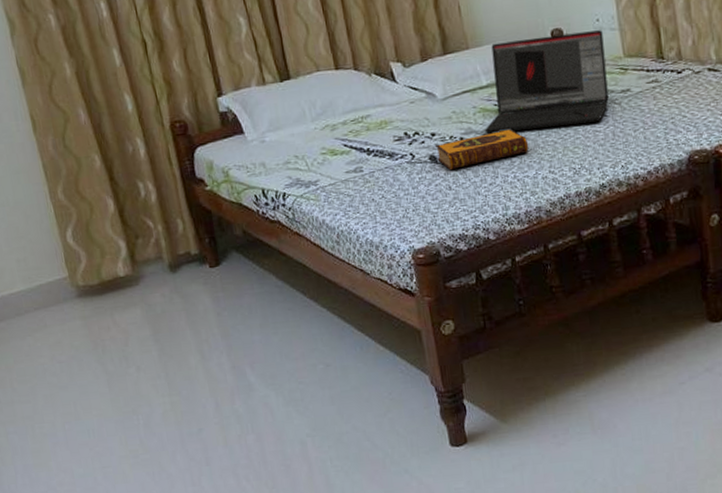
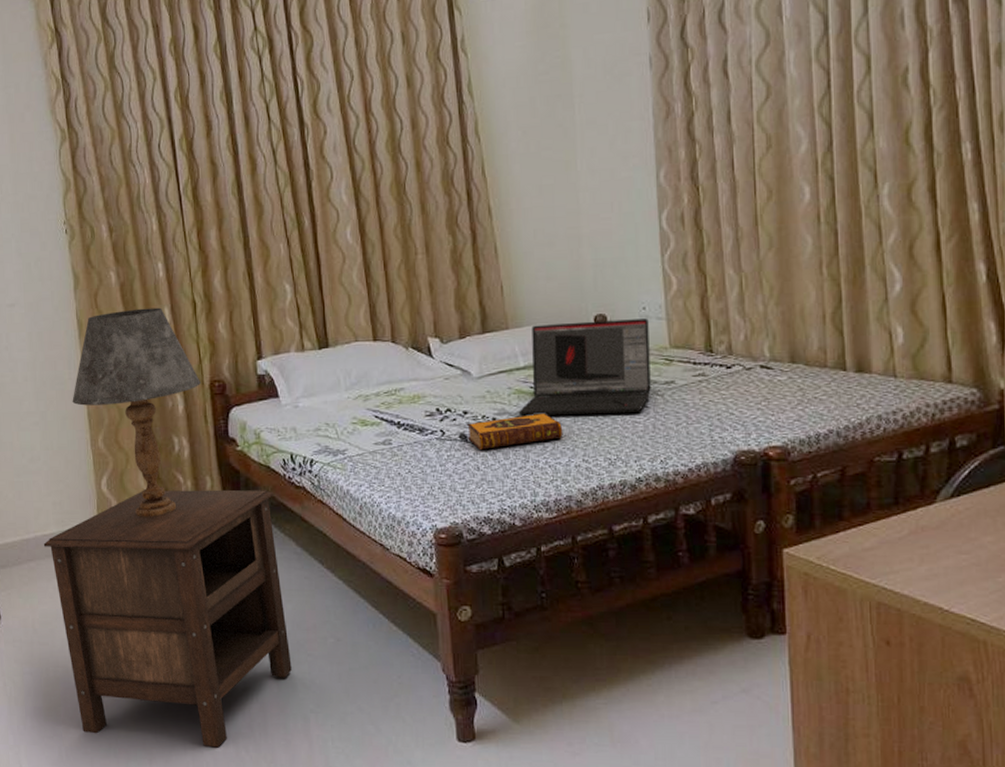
nightstand: none [11,227,285,483] -> present [43,489,292,748]
table lamp: none [23,49,161,266] -> present [72,307,201,517]

